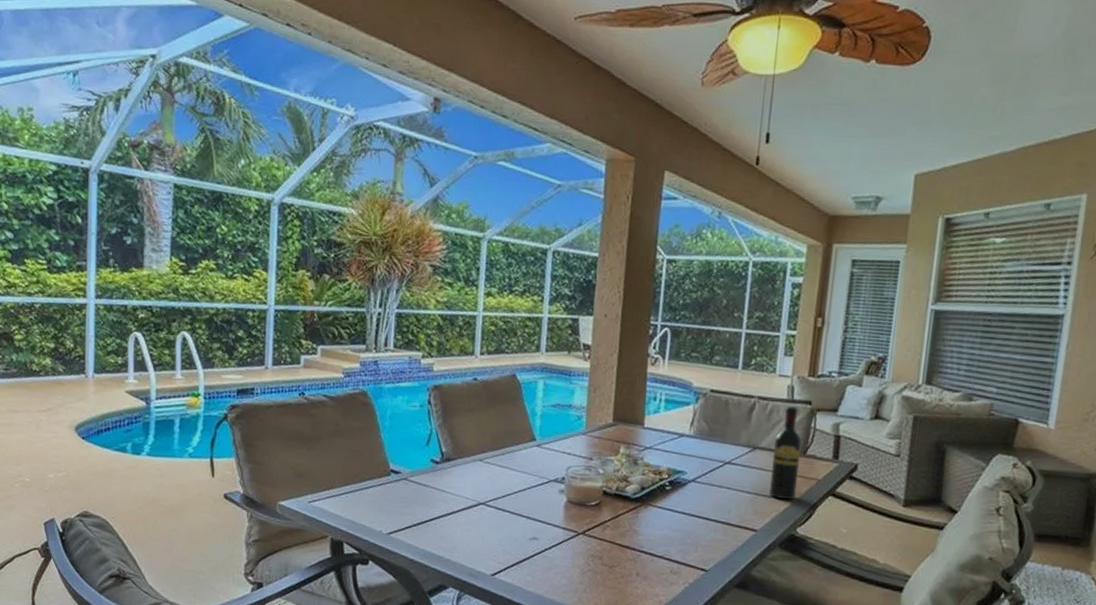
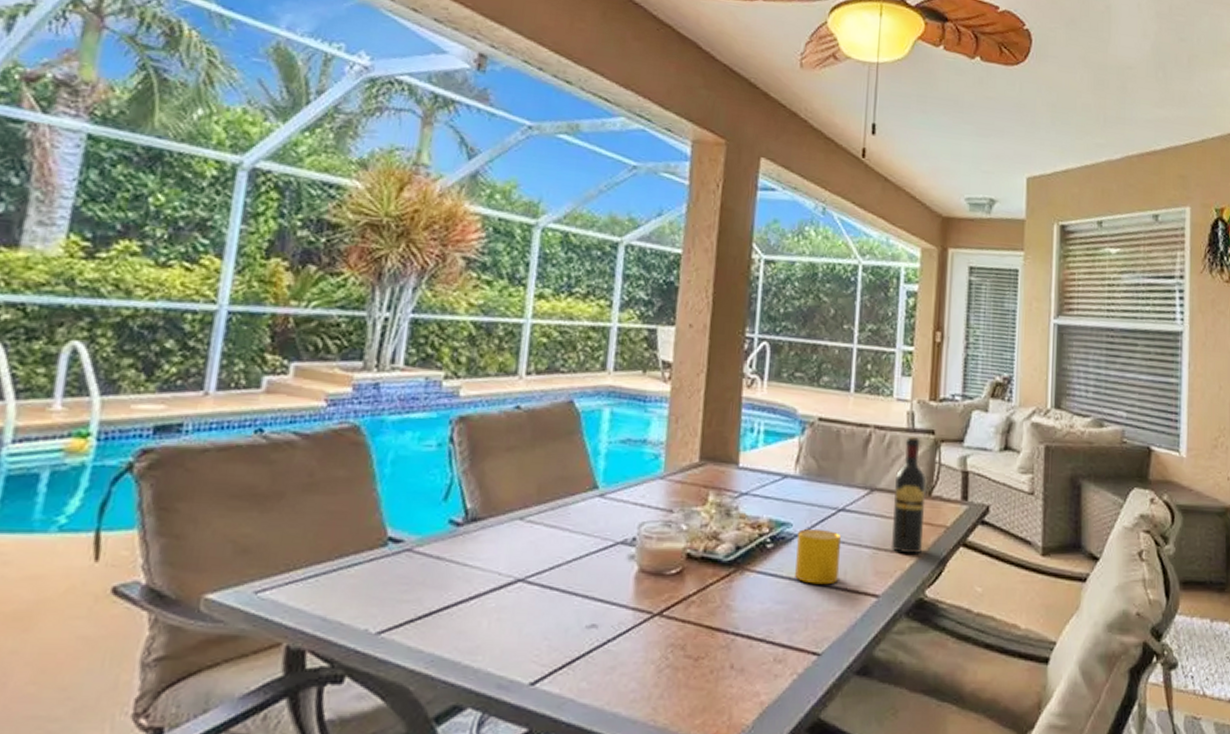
cup: none [688,477,728,520] -> present [795,529,842,585]

